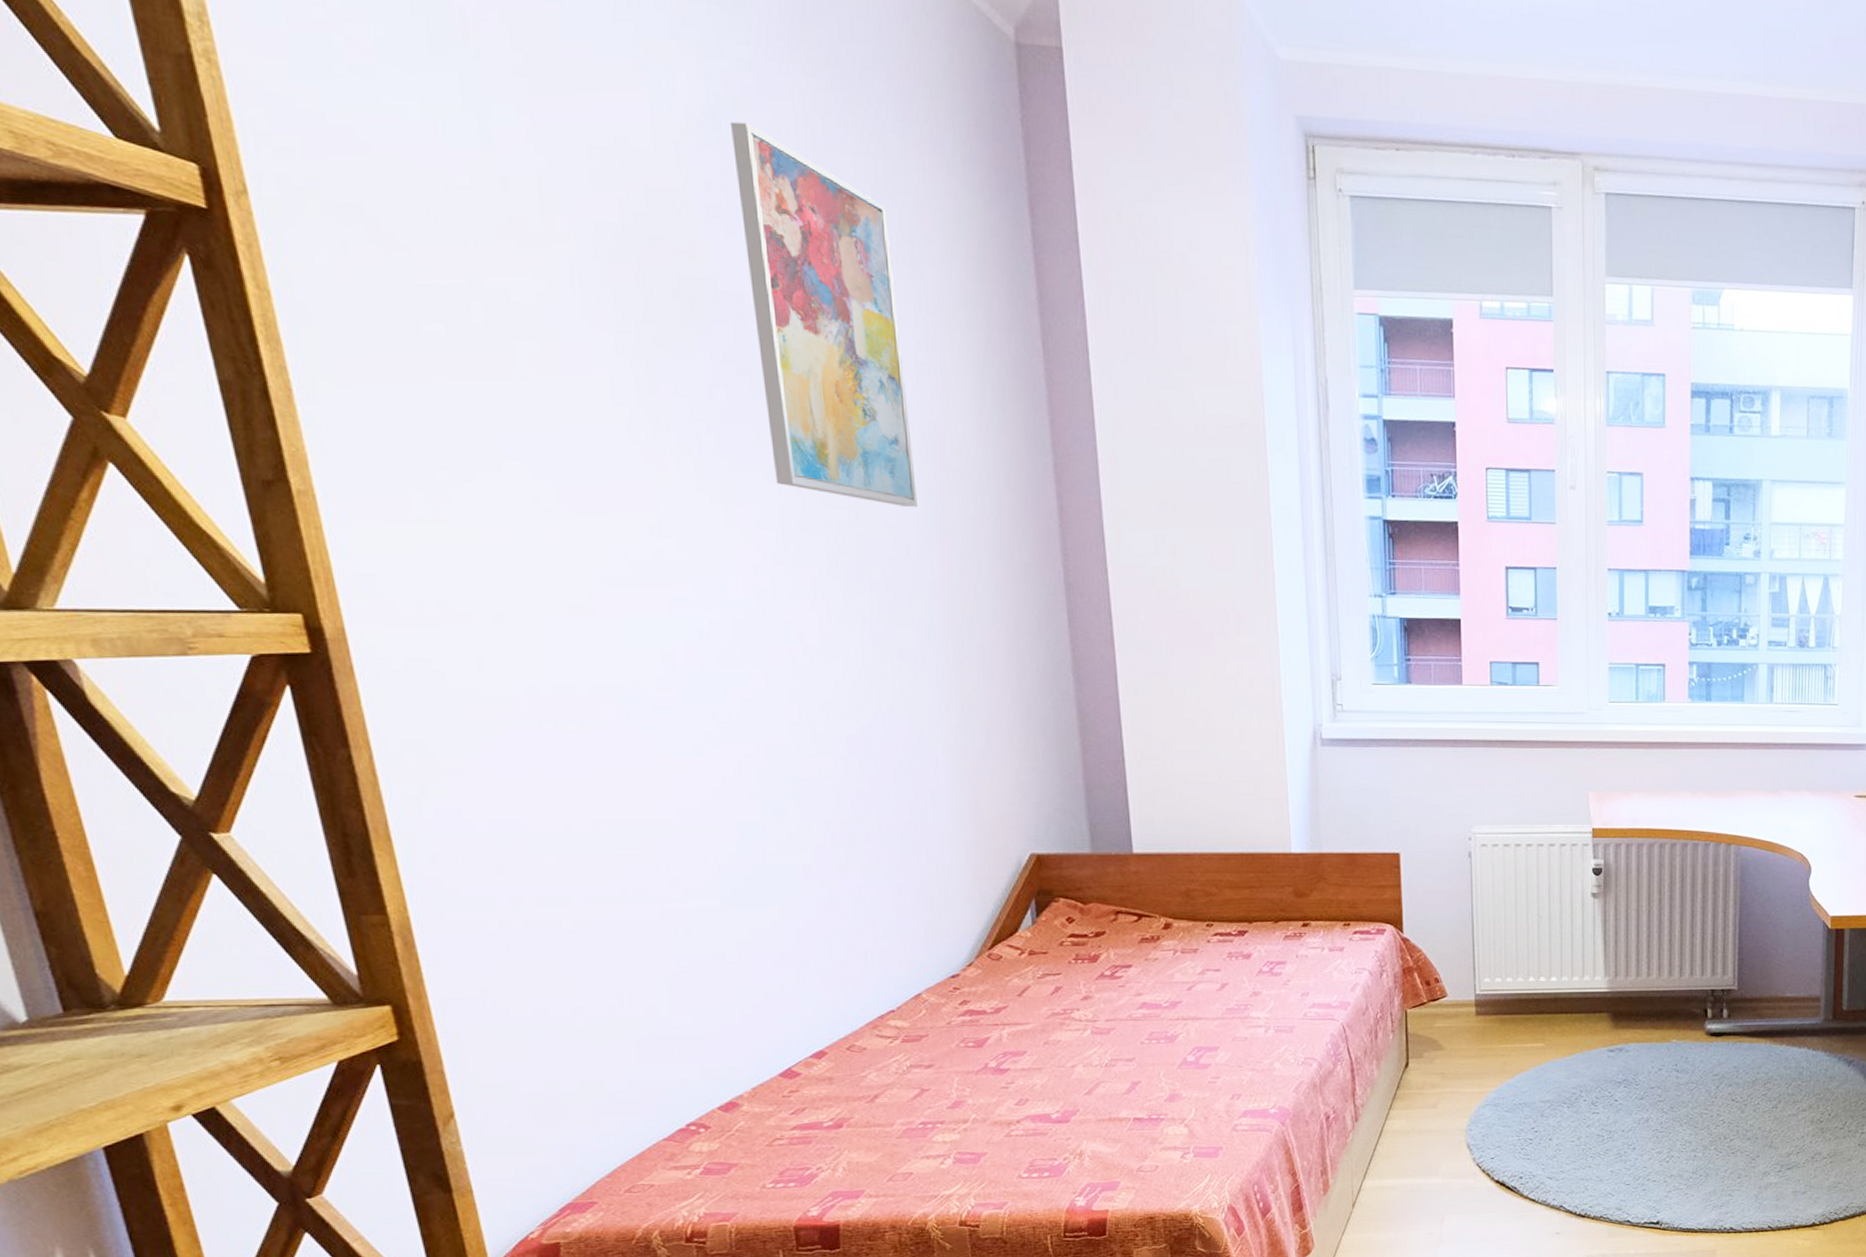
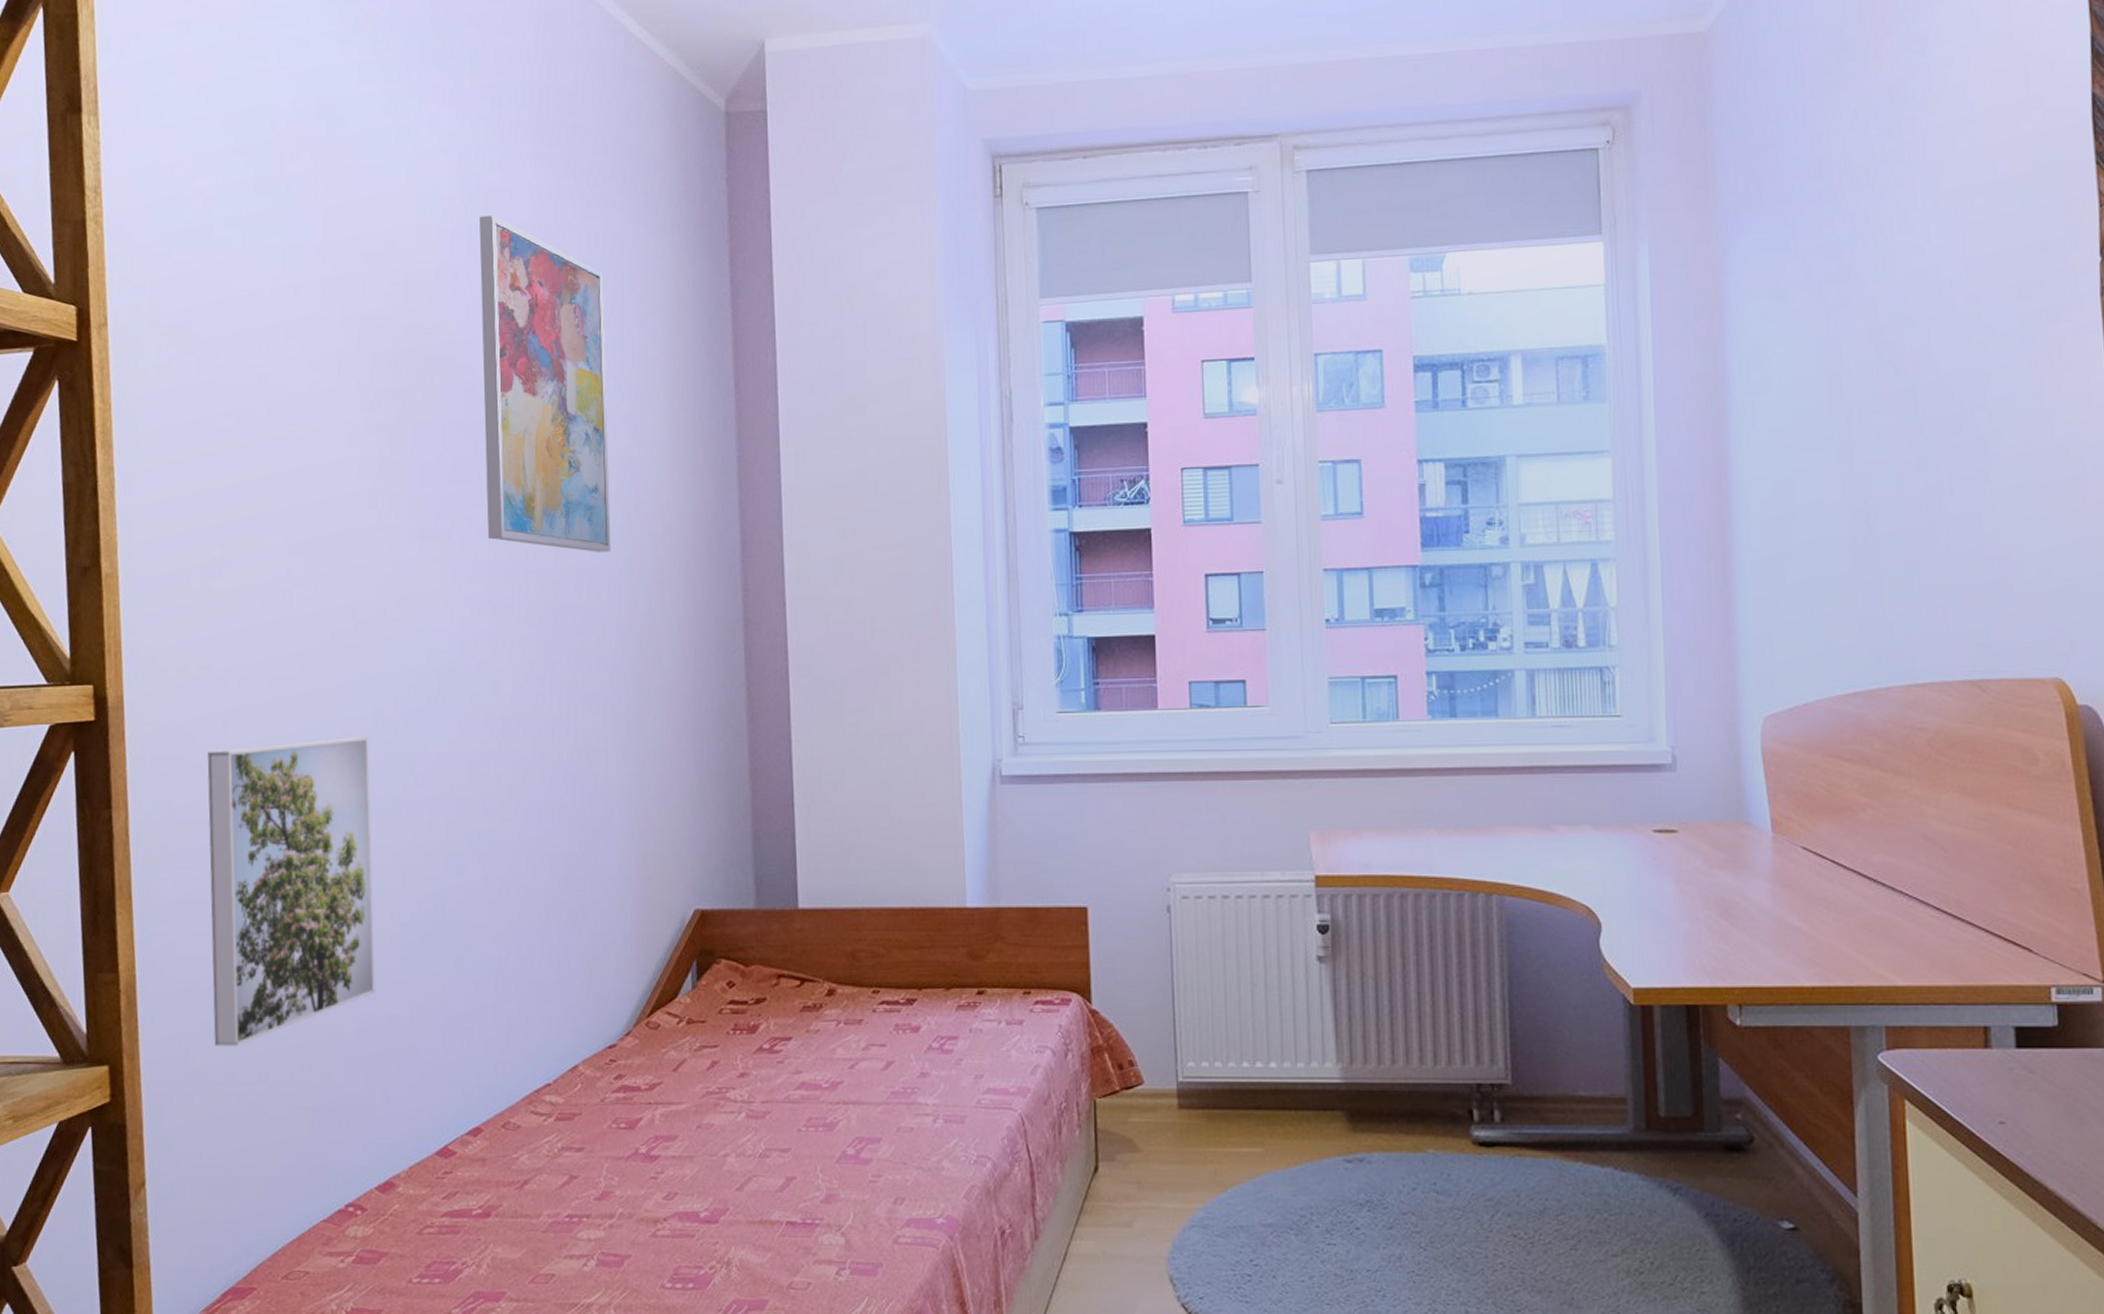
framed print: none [463,682,696,984] -> present [207,737,375,1047]

